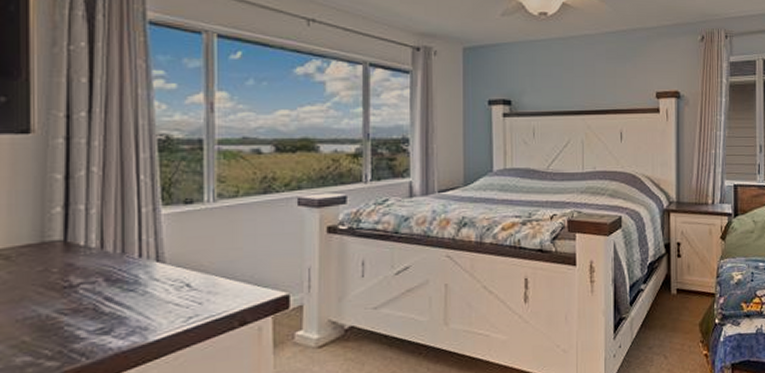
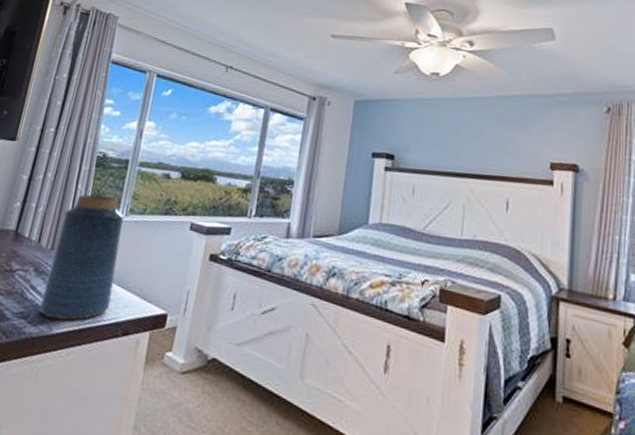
vase: none [123,184,217,328] -> present [39,194,124,321]

